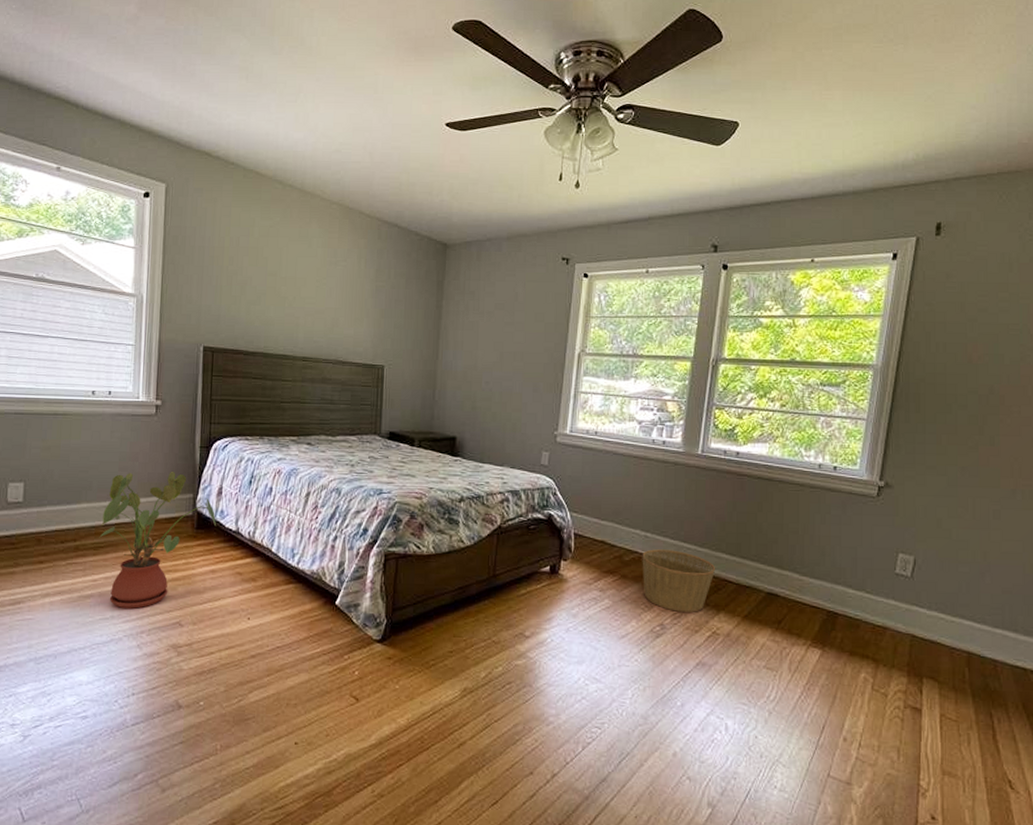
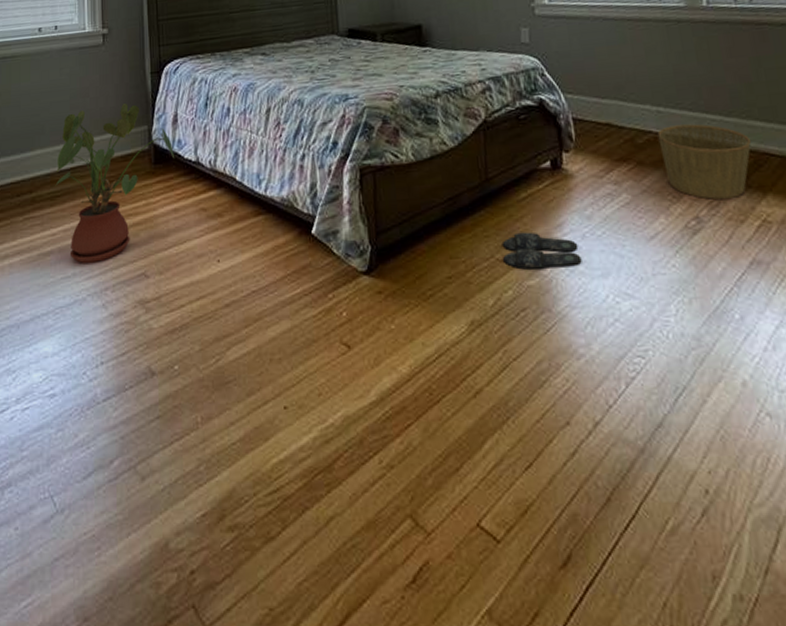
slippers: none [498,621,563,653] -> present [503,232,582,270]

